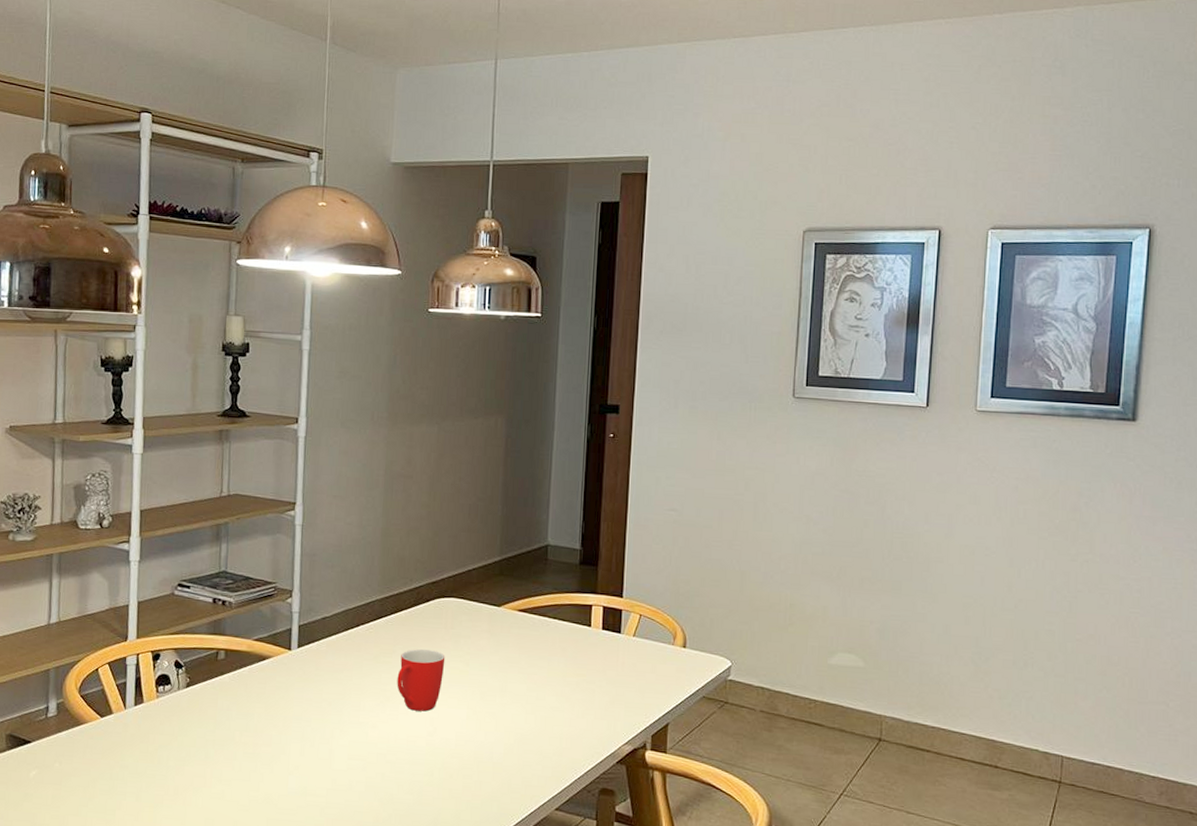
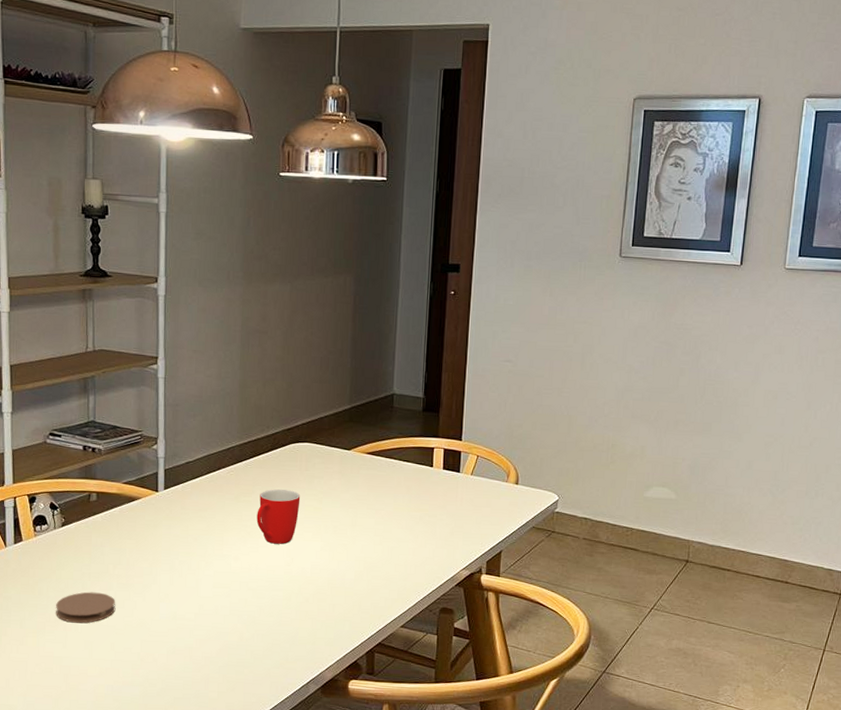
coaster: none [175,761,241,798] -> present [56,592,116,624]

